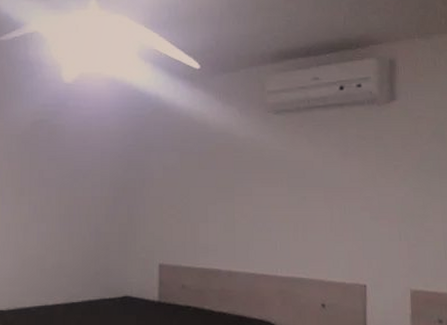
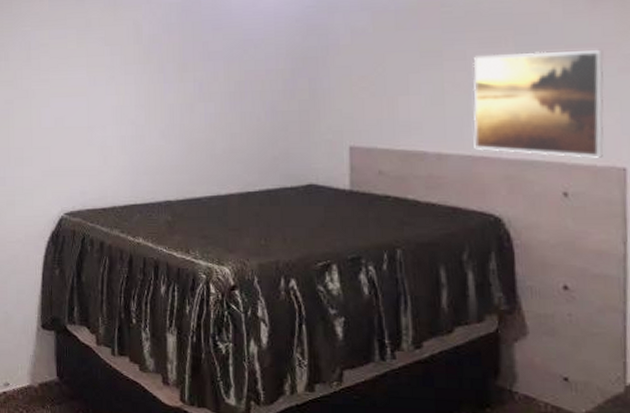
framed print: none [256,192,351,277] -> present [473,50,604,158]

